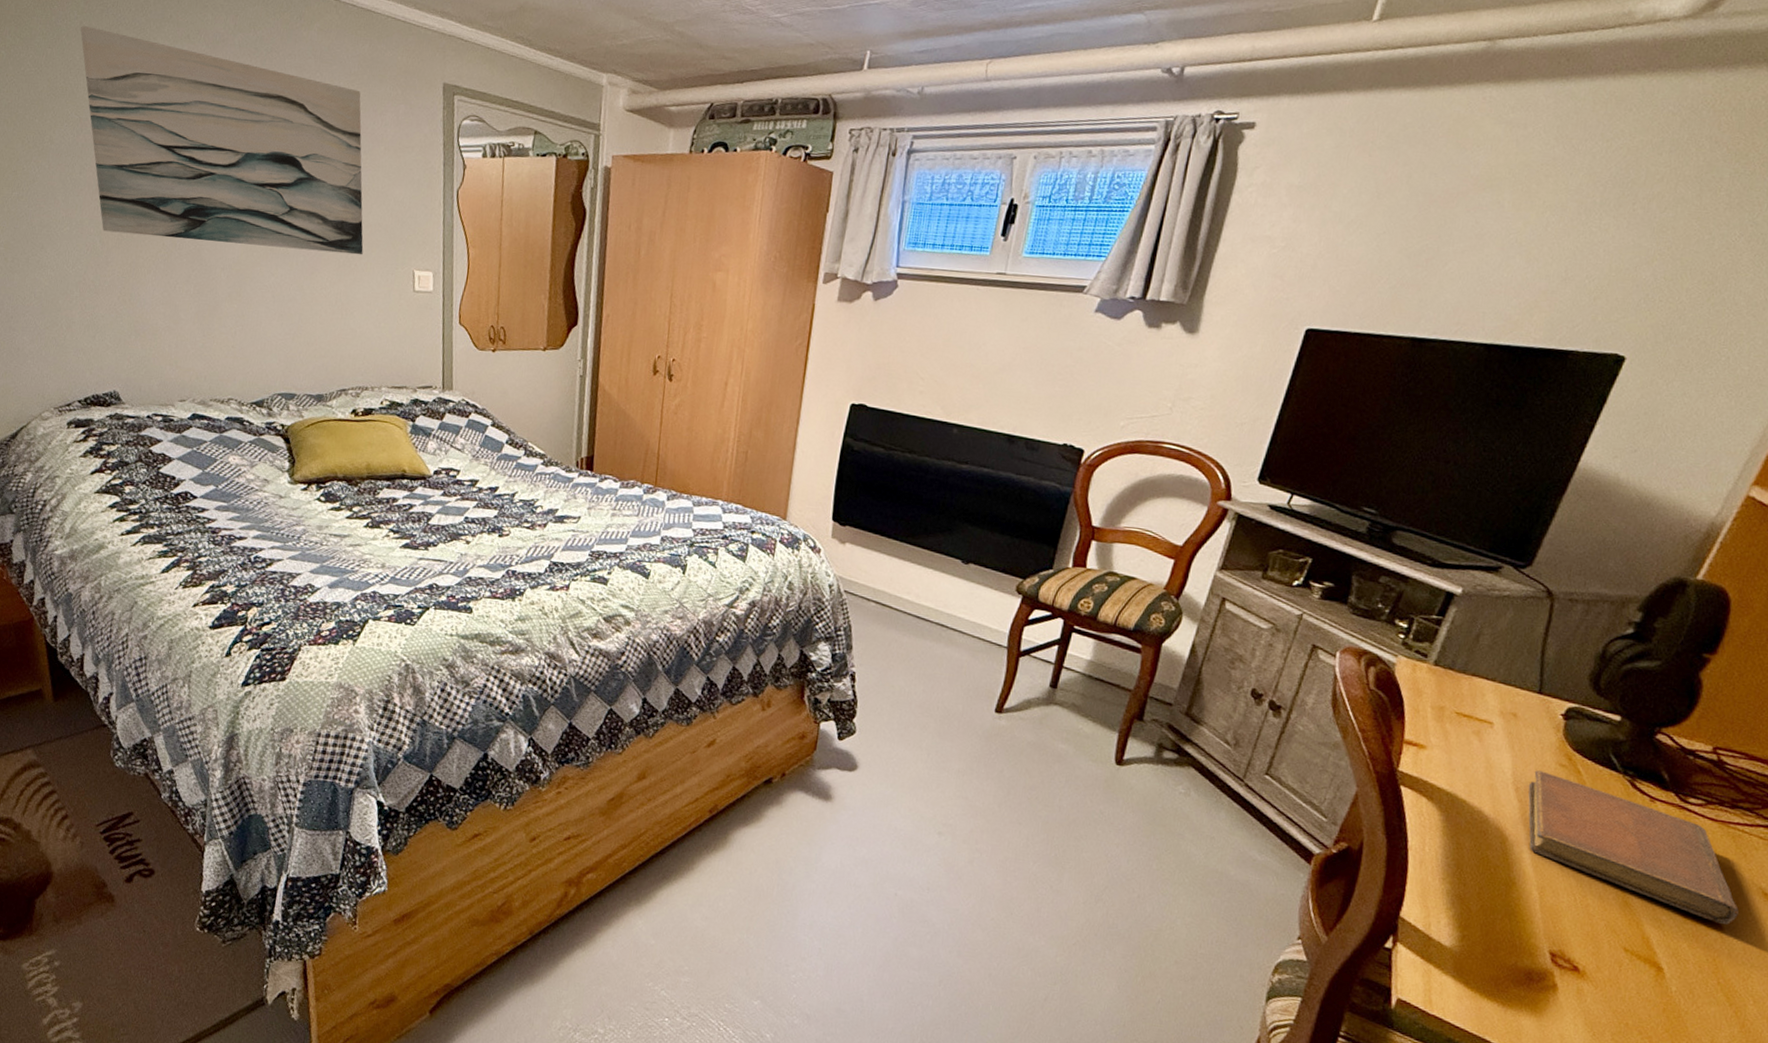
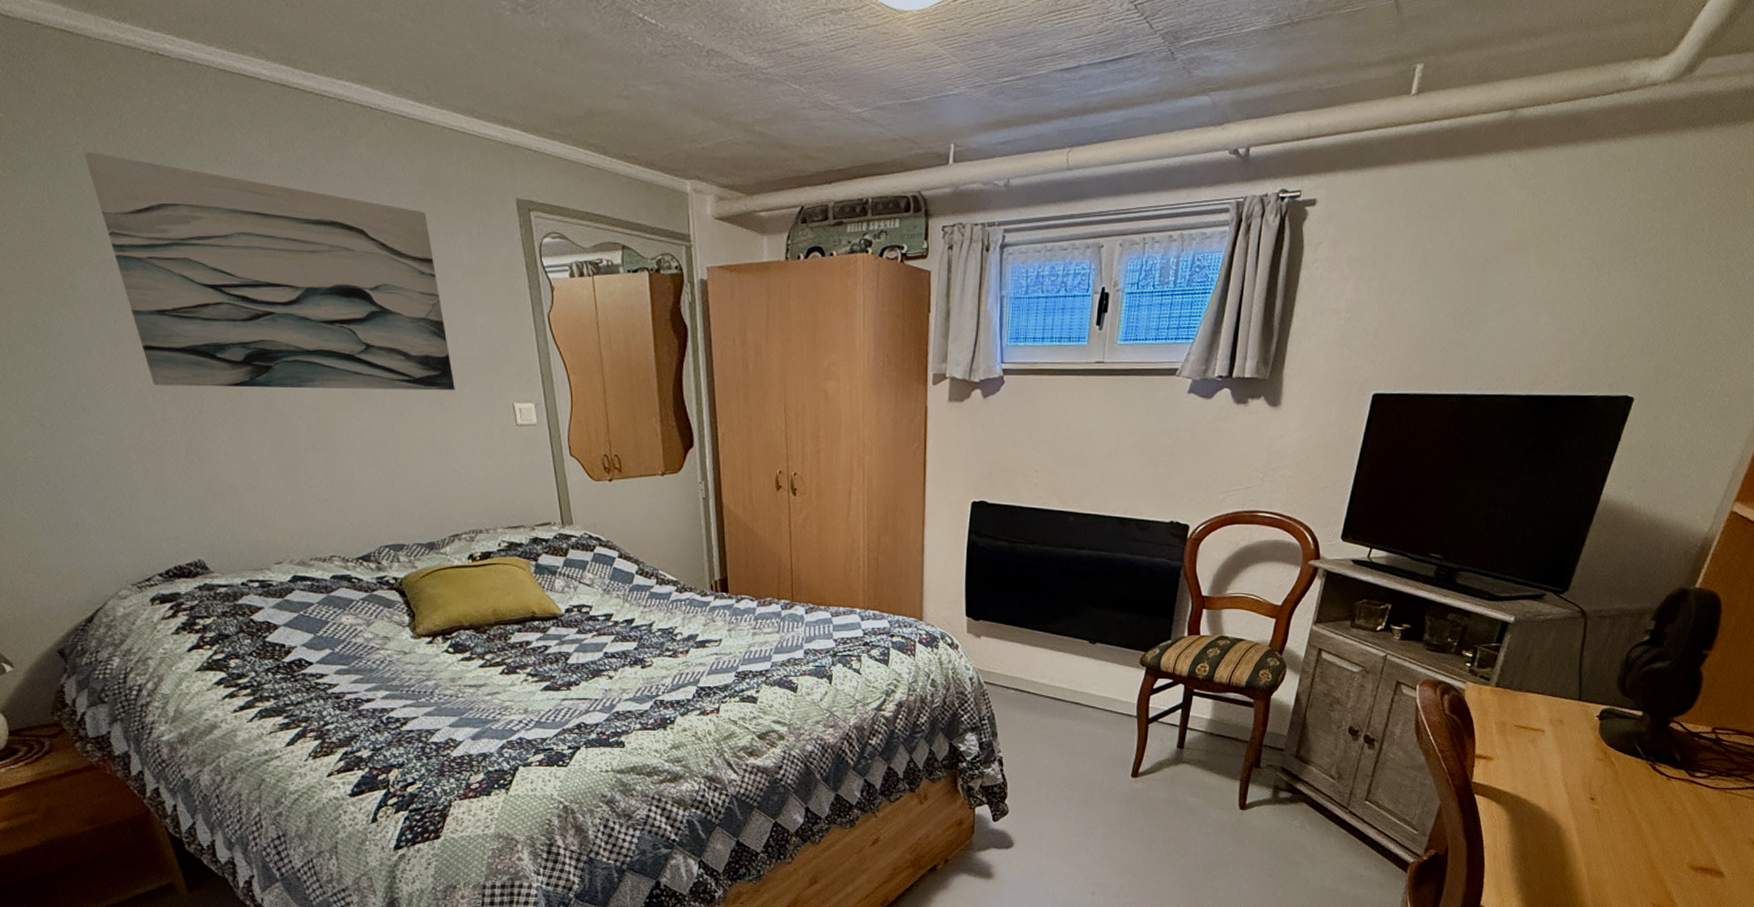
notebook: present [1528,770,1739,925] -> none [1574,766,1735,873]

